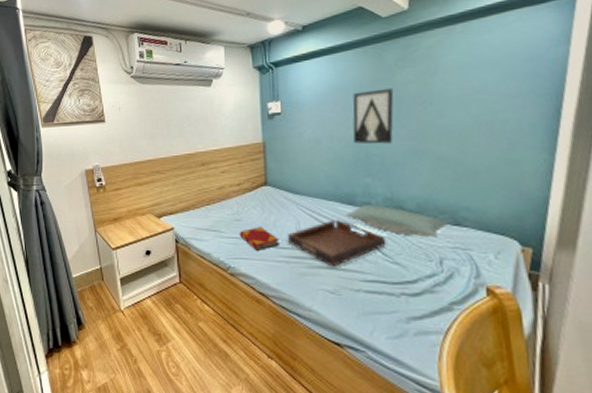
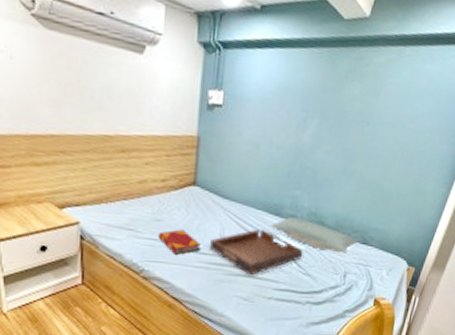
wall art: present [352,88,394,144] -> none [292,97,339,159]

